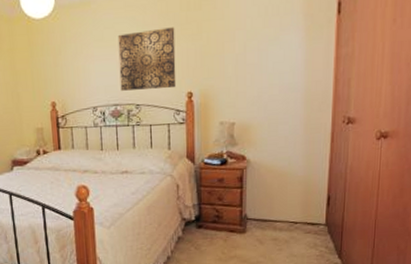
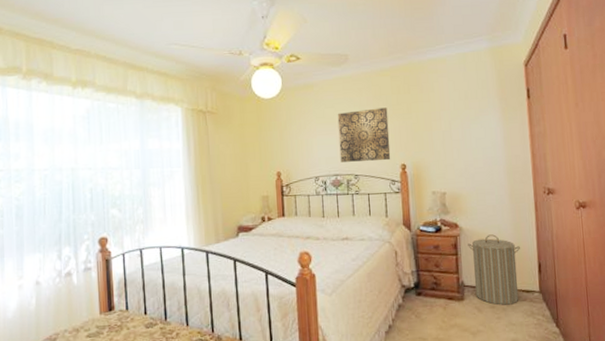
laundry hamper: none [254,167,310,238] -> present [468,234,520,305]

